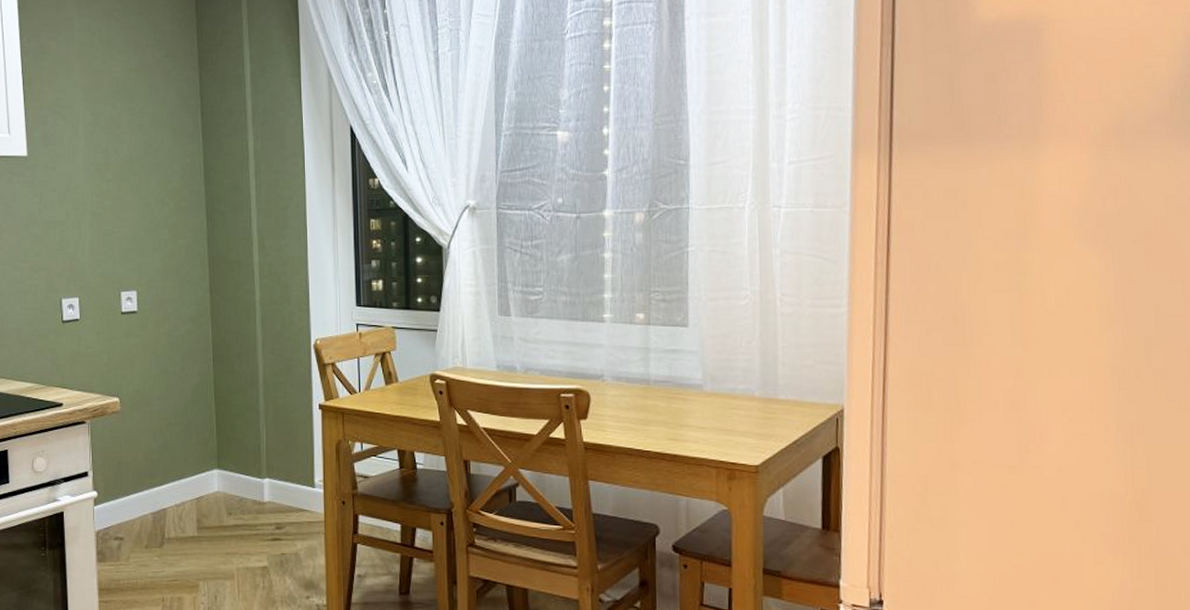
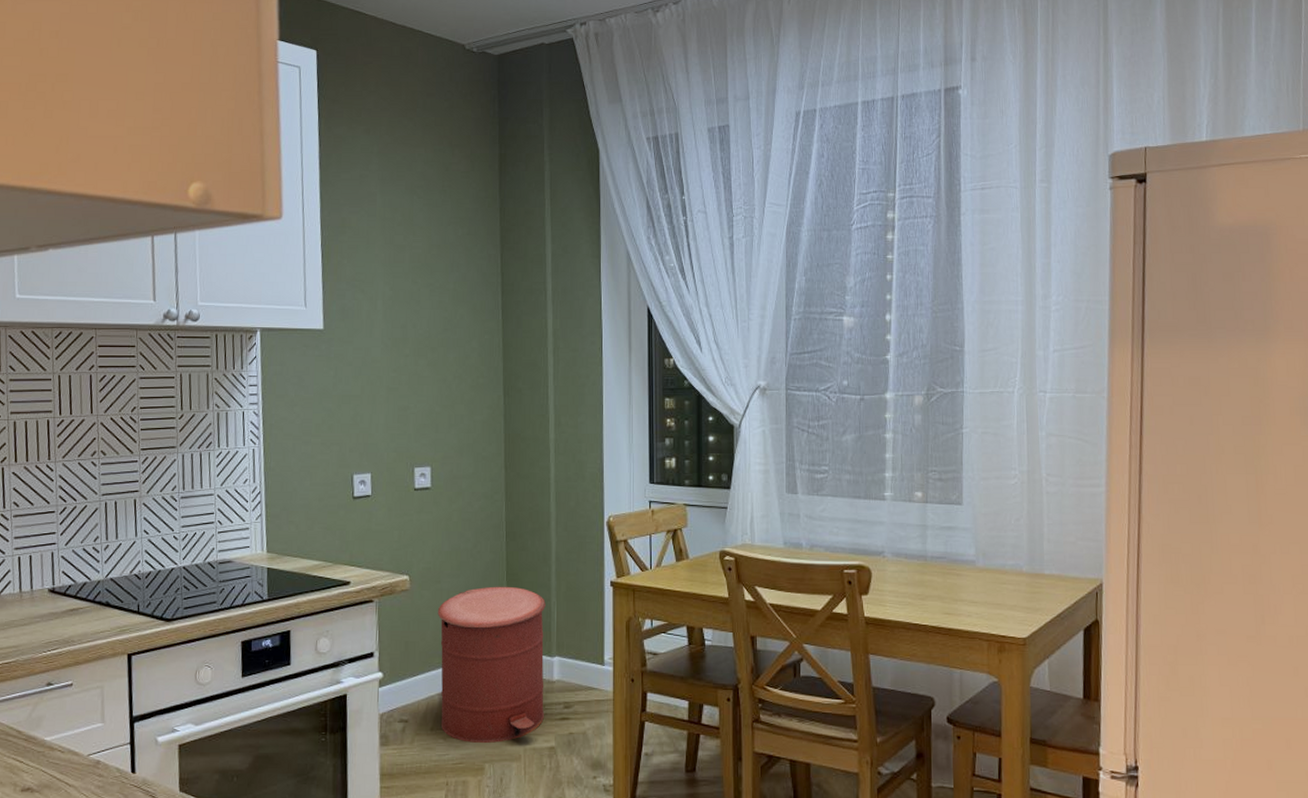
trash can: none [148,408,257,561] -> present [437,586,546,743]

